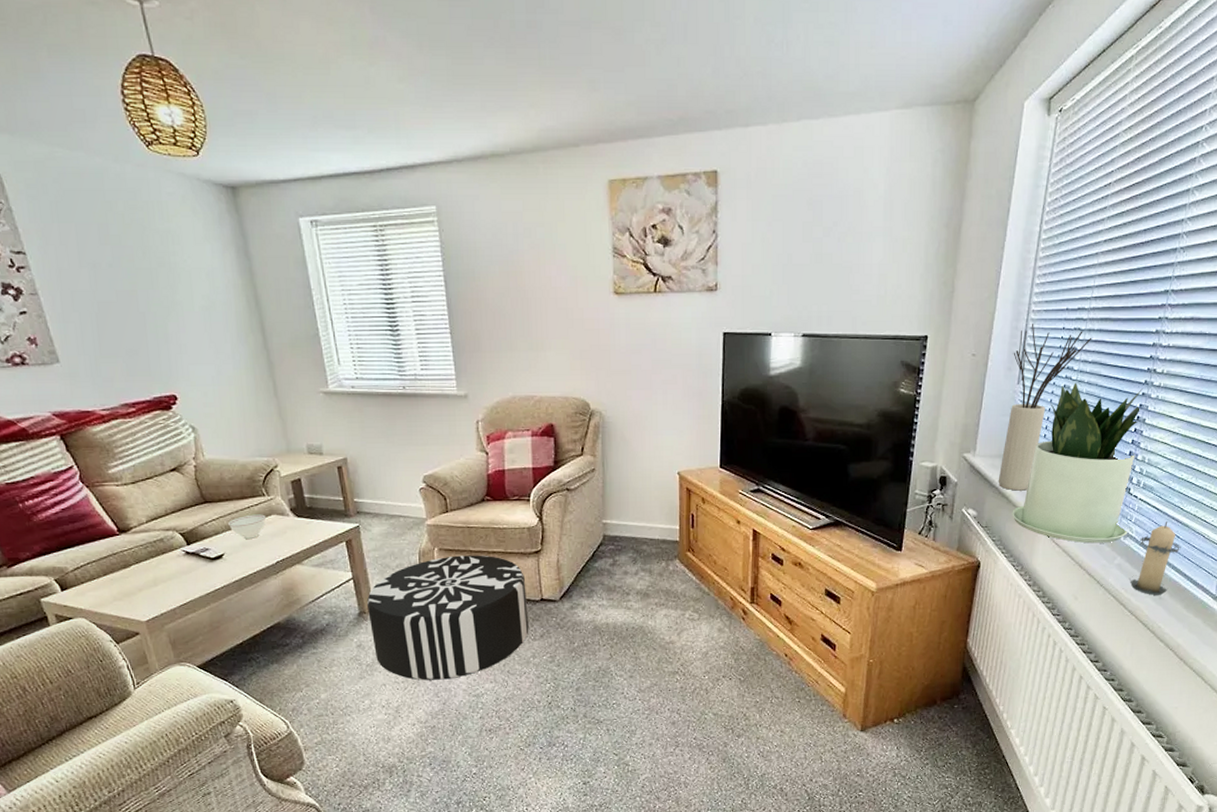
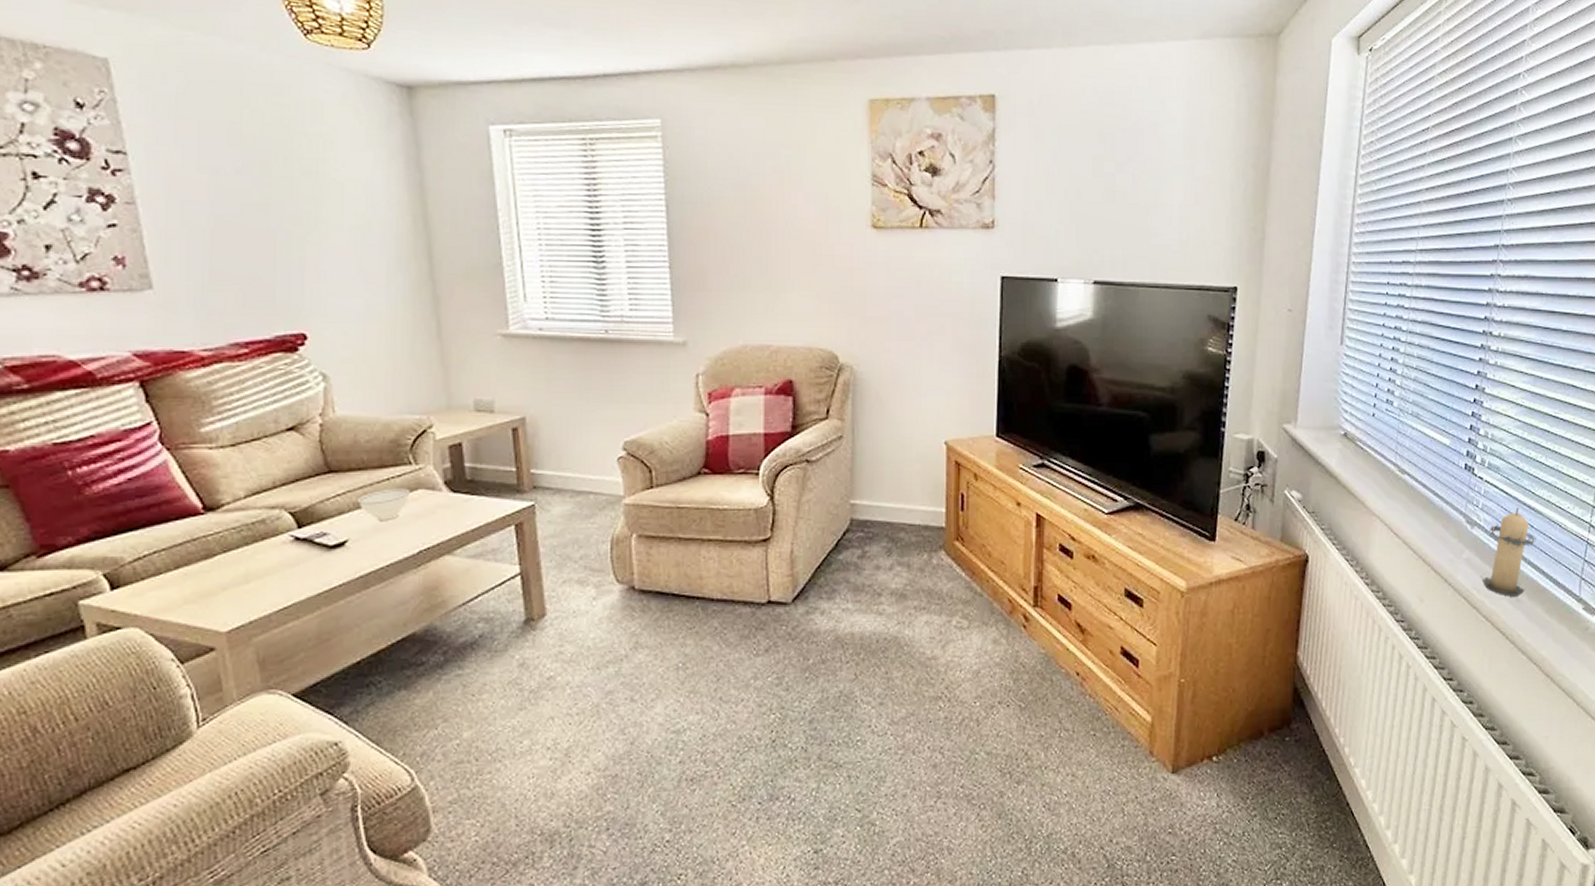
pouf: present [367,555,529,681] -> none [538,543,751,712]
vase: present [998,324,1092,491] -> none [1324,277,1420,470]
planter: present [1012,383,1143,544] -> none [1342,346,1480,534]

